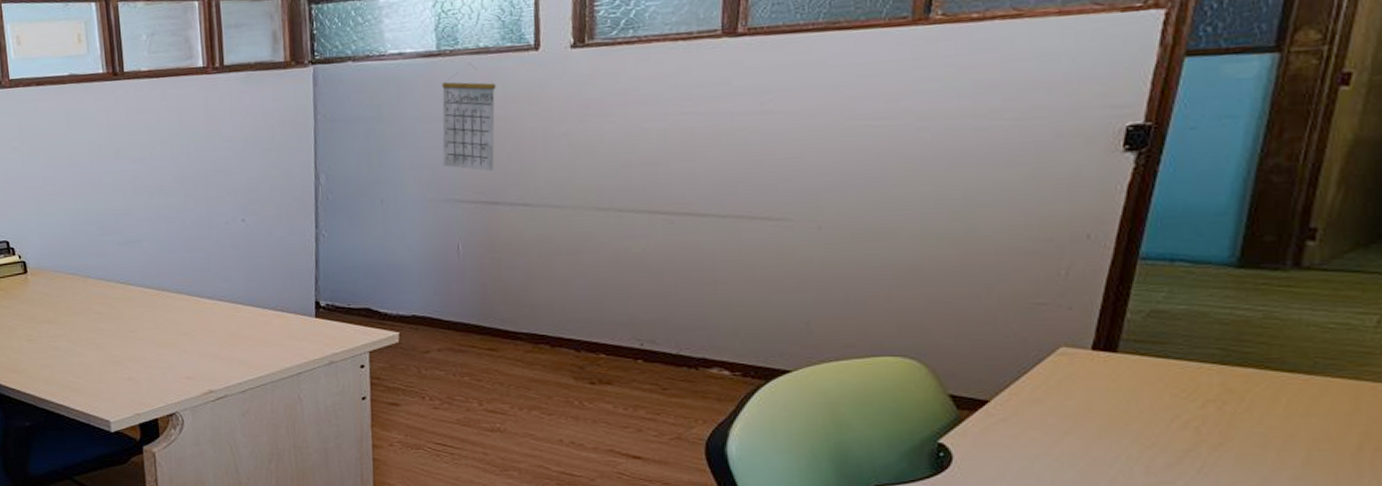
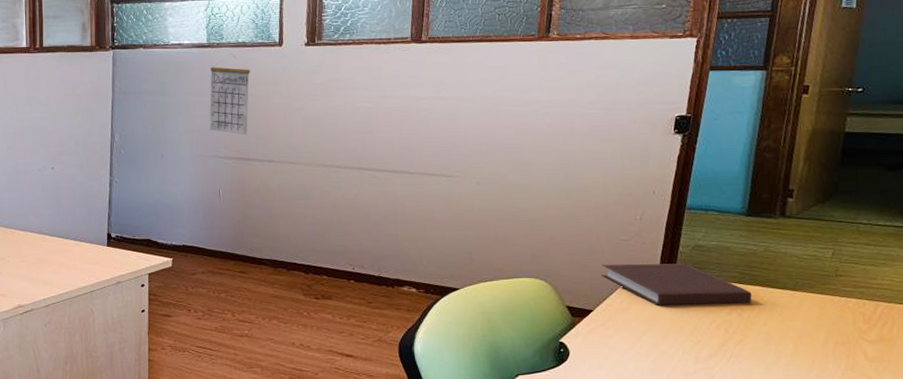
notebook: none [1003,336,1241,394] -> present [601,263,752,305]

